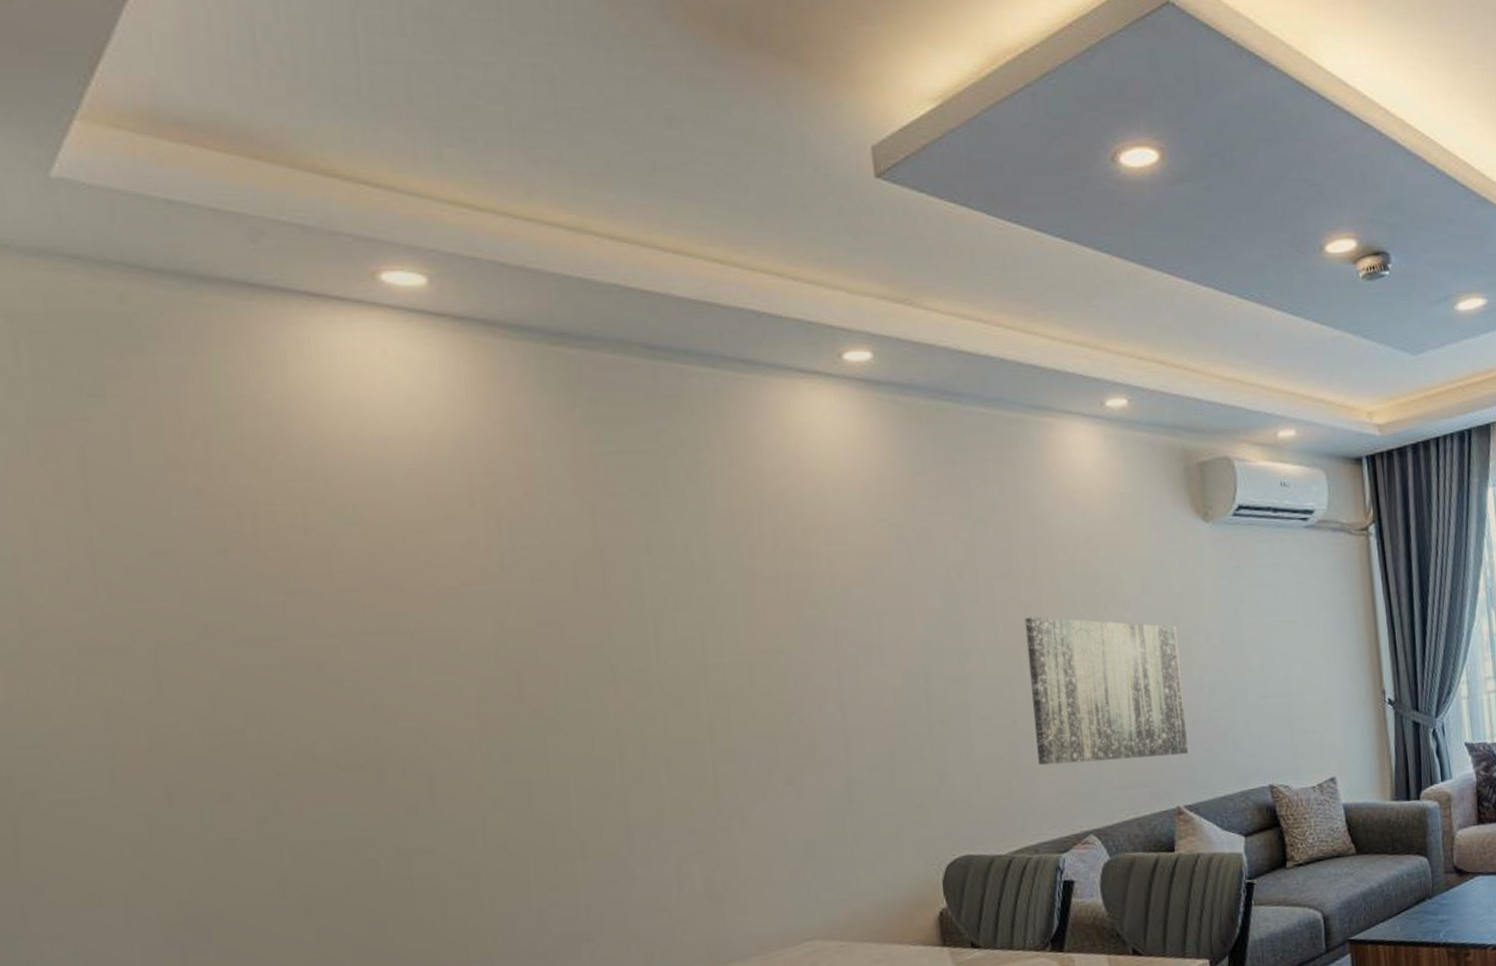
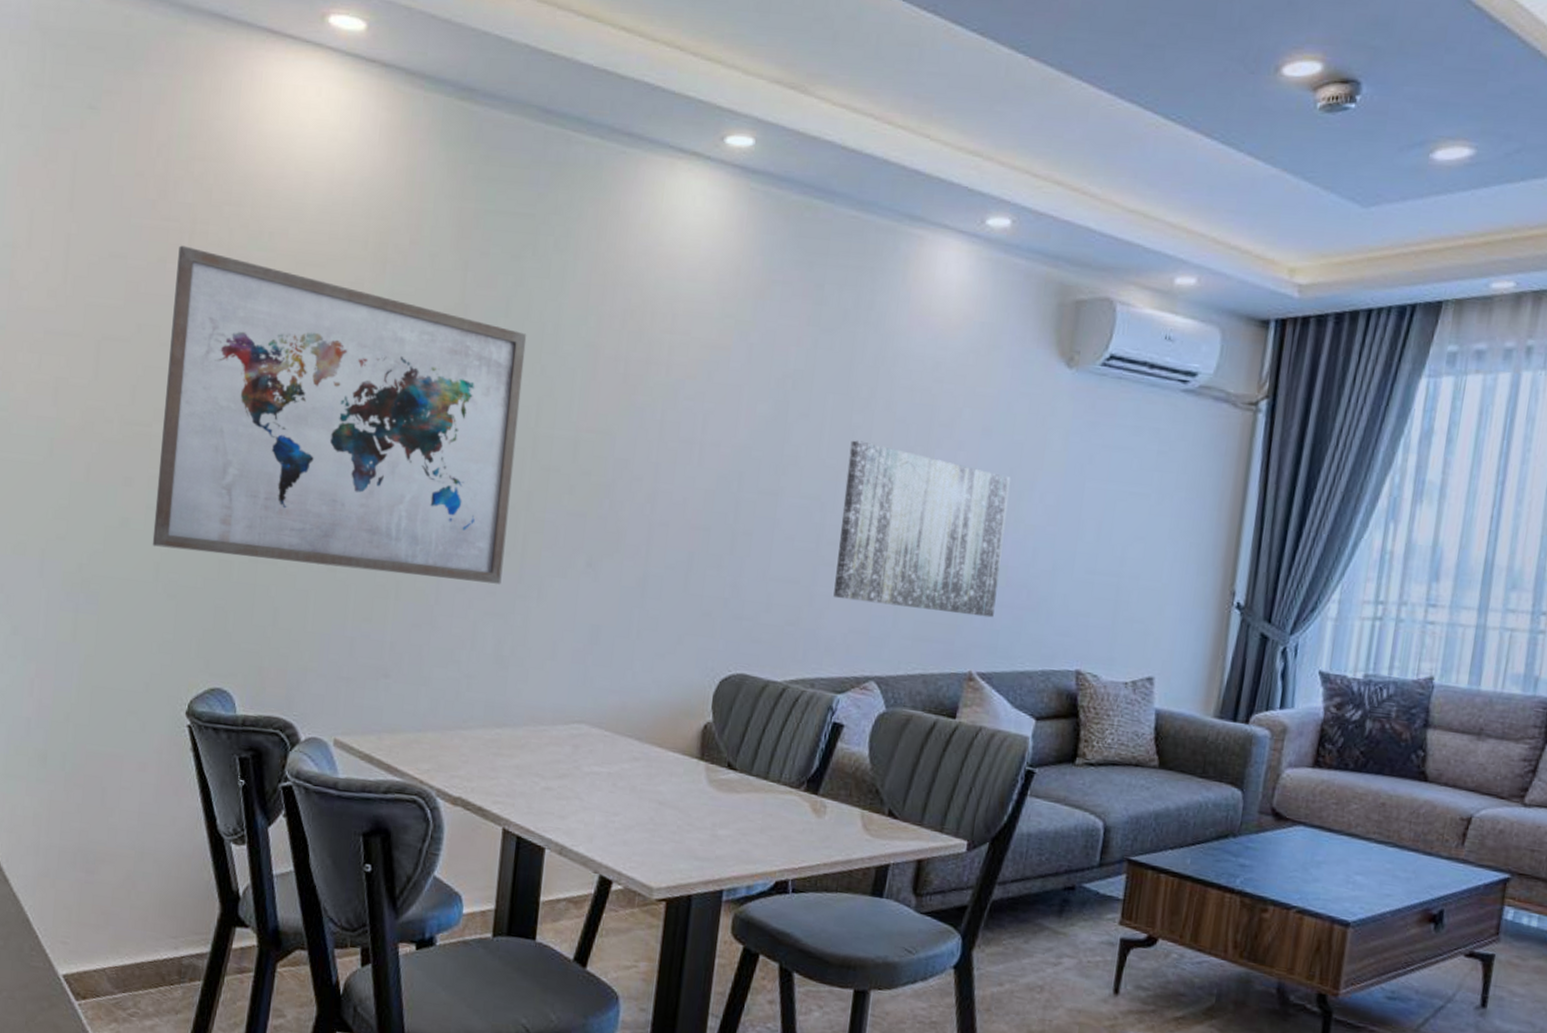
wall art: none [241,531,698,862] -> present [152,245,527,584]

